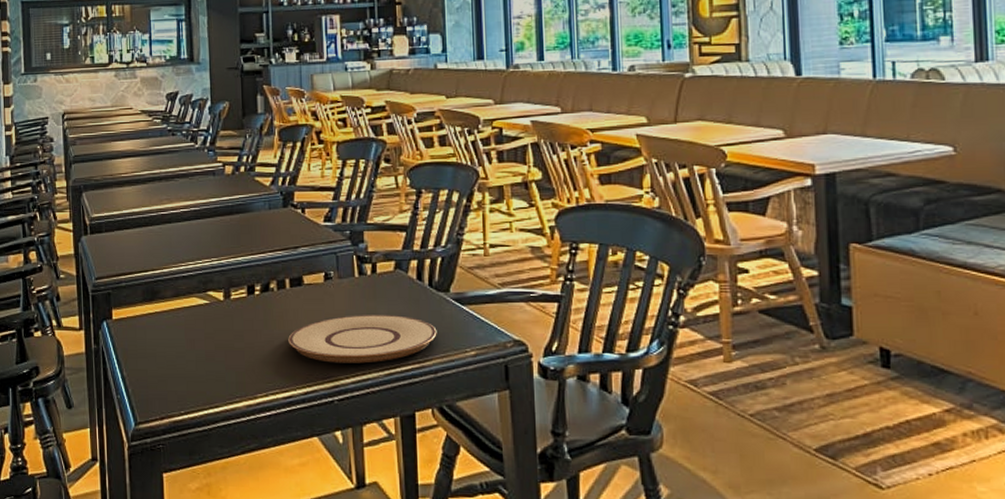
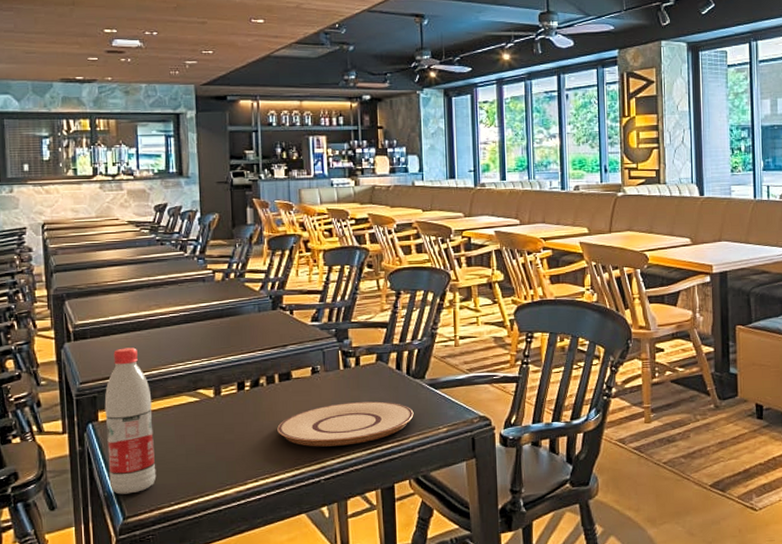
water bottle: none [118,243,167,398] -> present [104,347,157,495]

